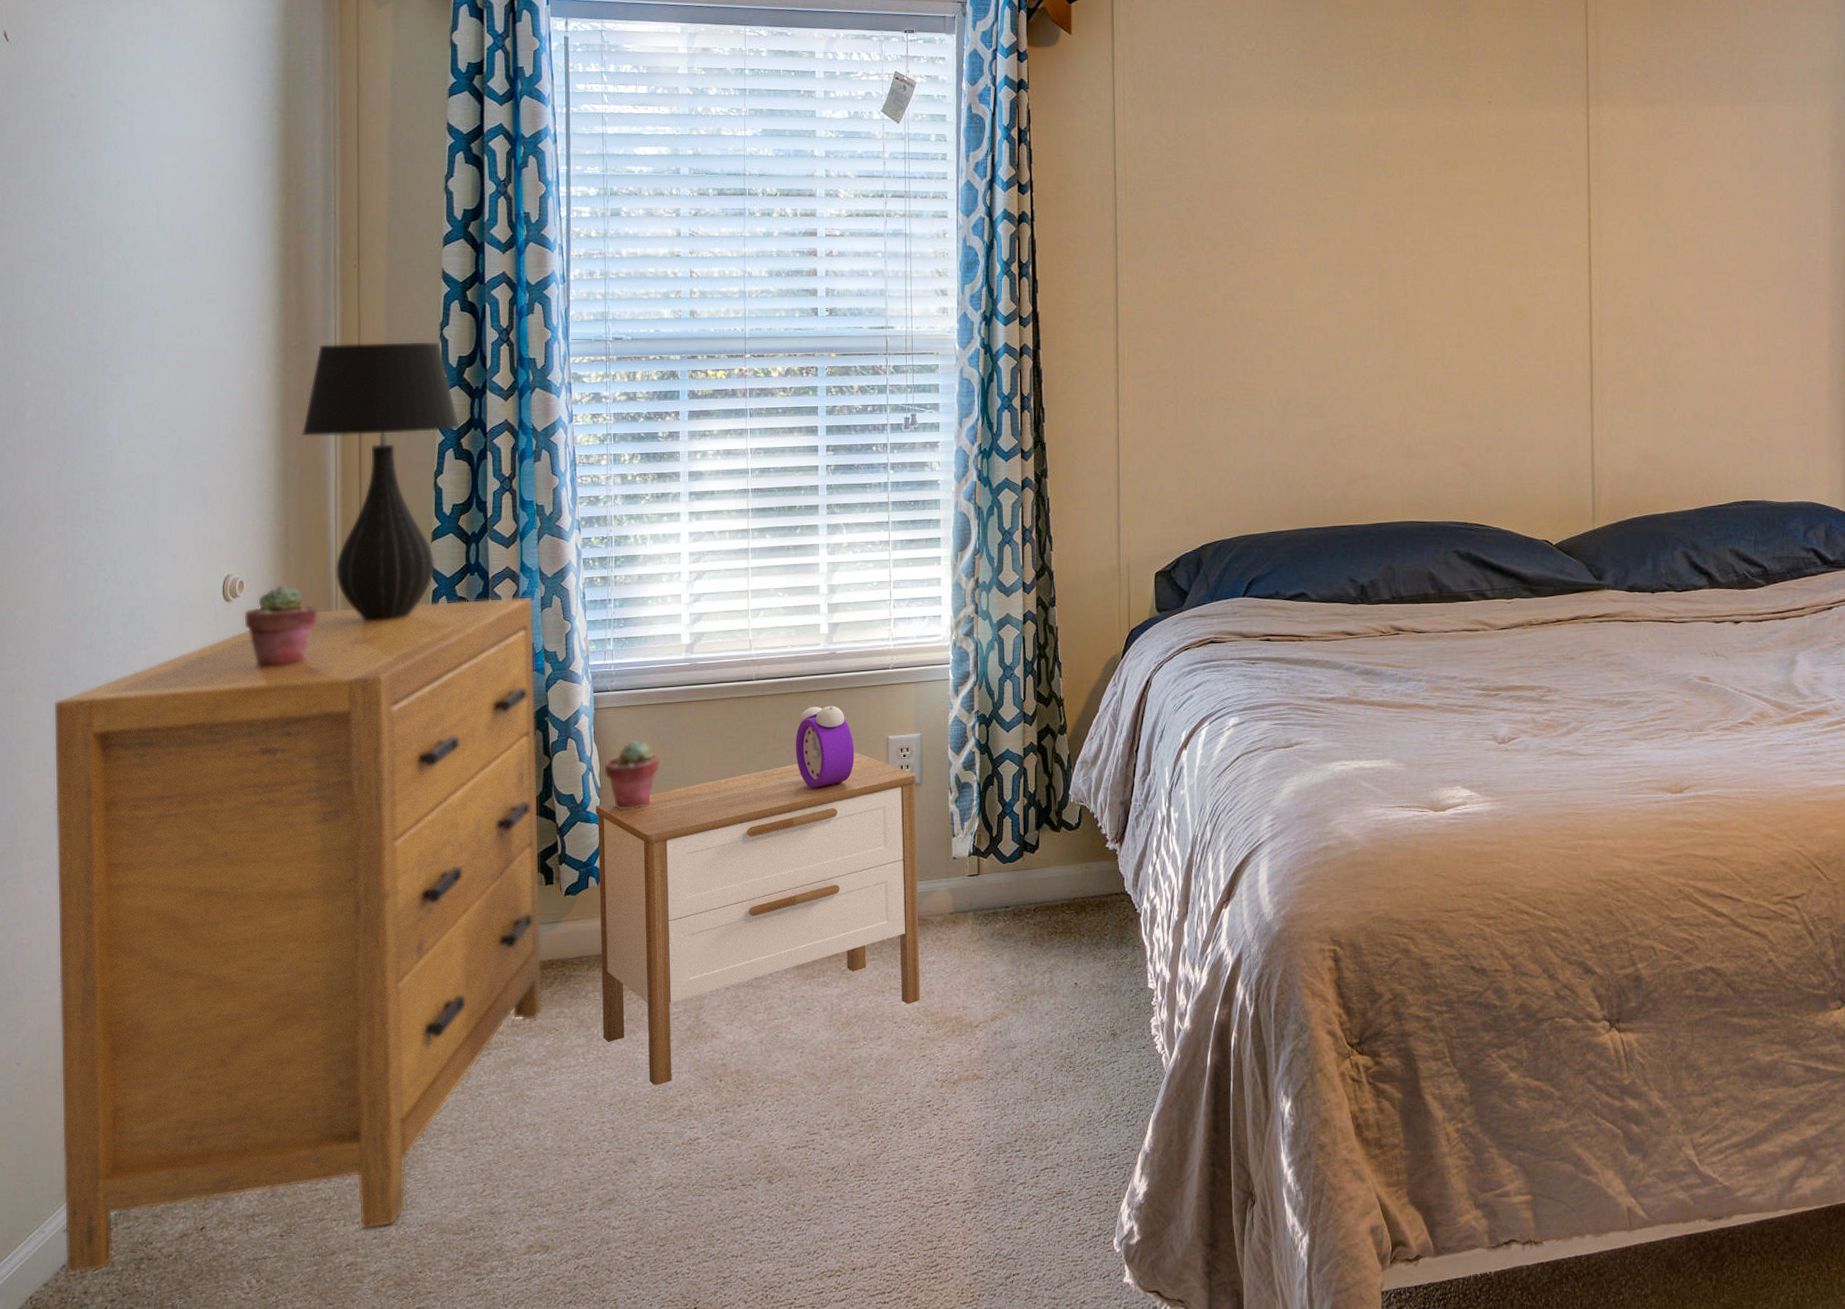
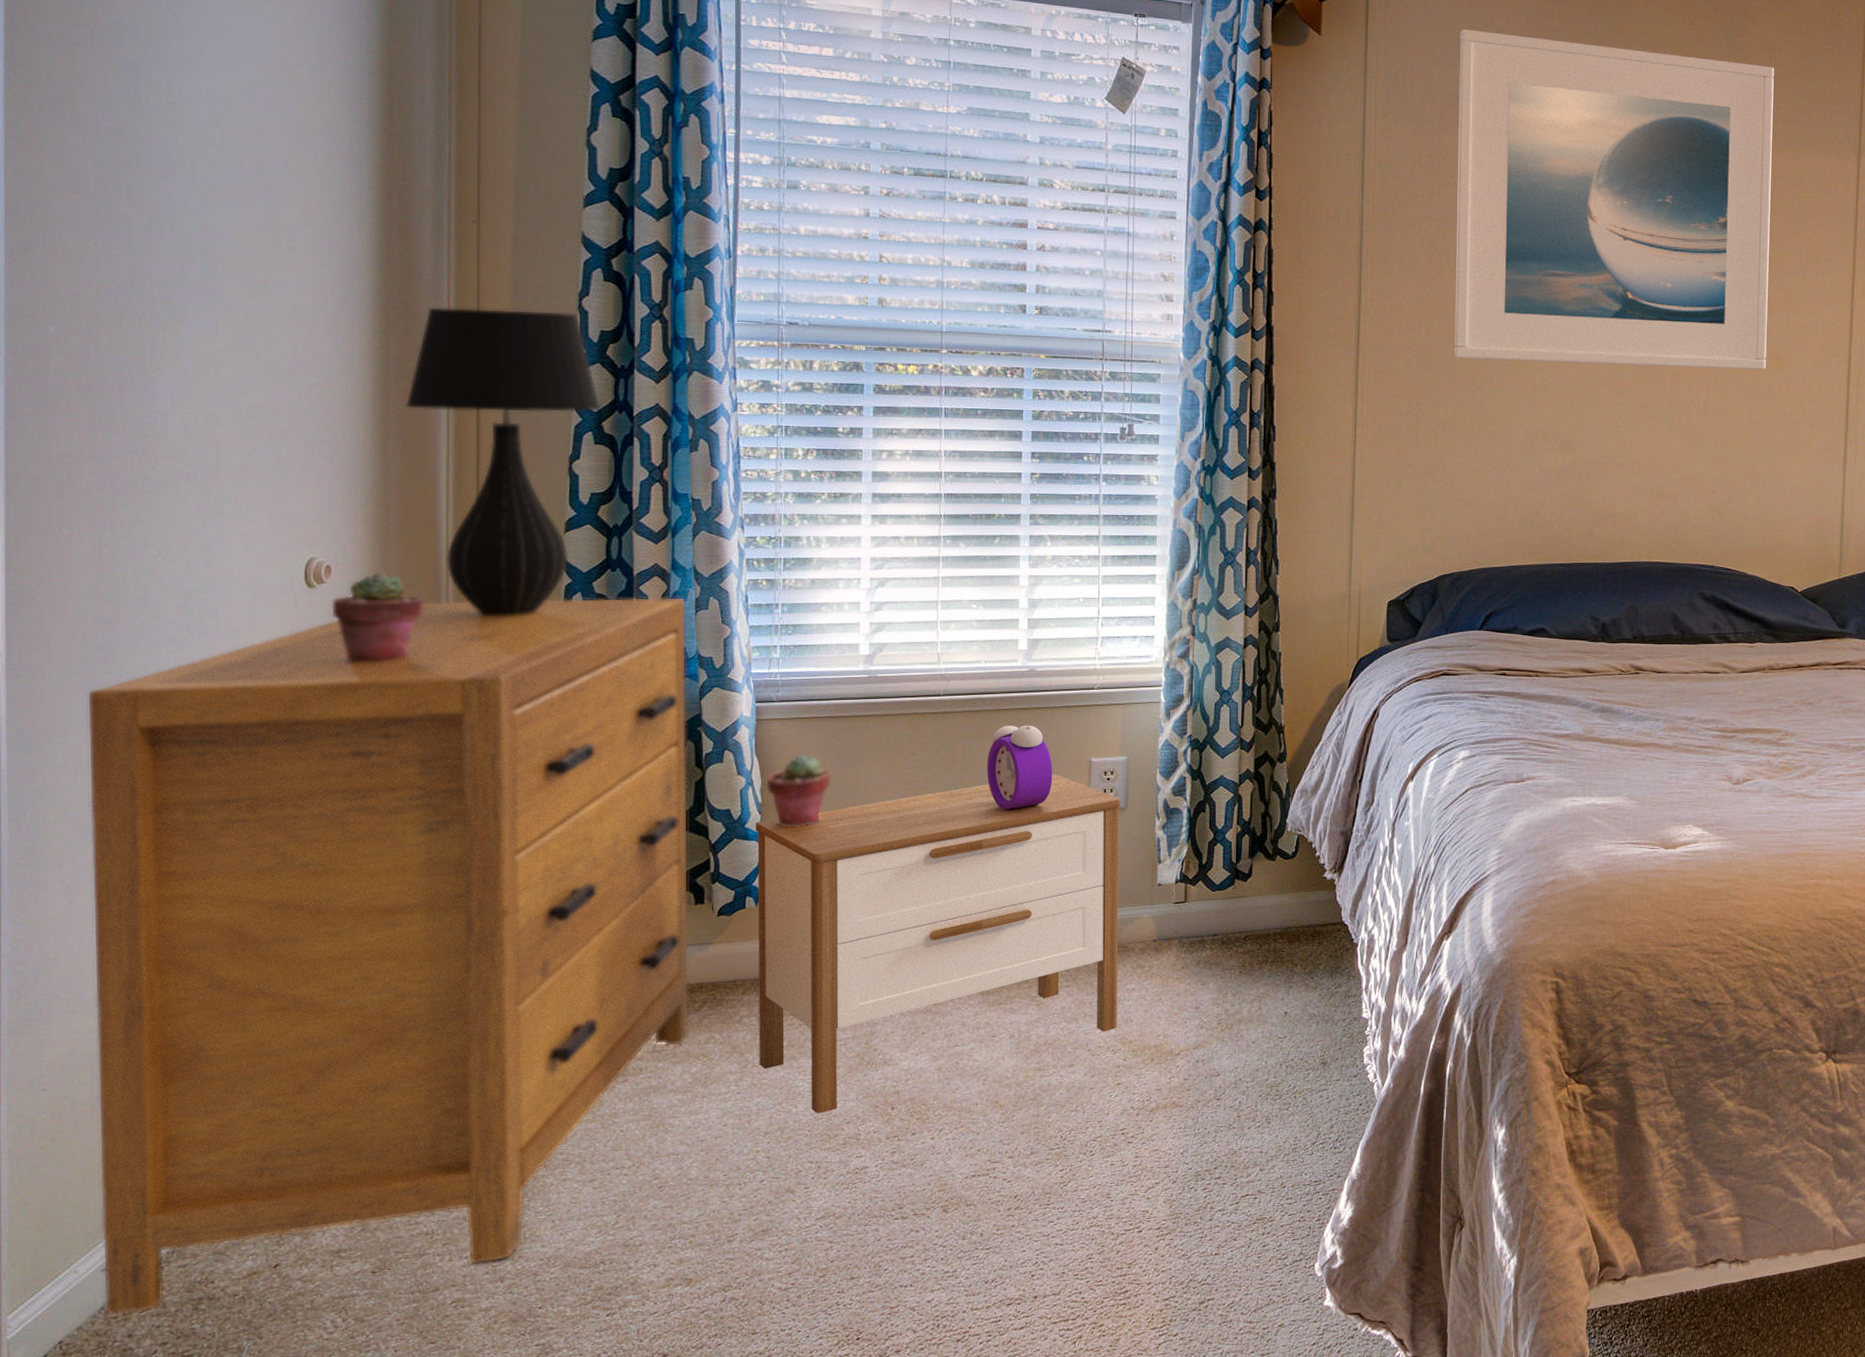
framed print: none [1198,16,1508,332] -> present [1455,29,1774,370]

